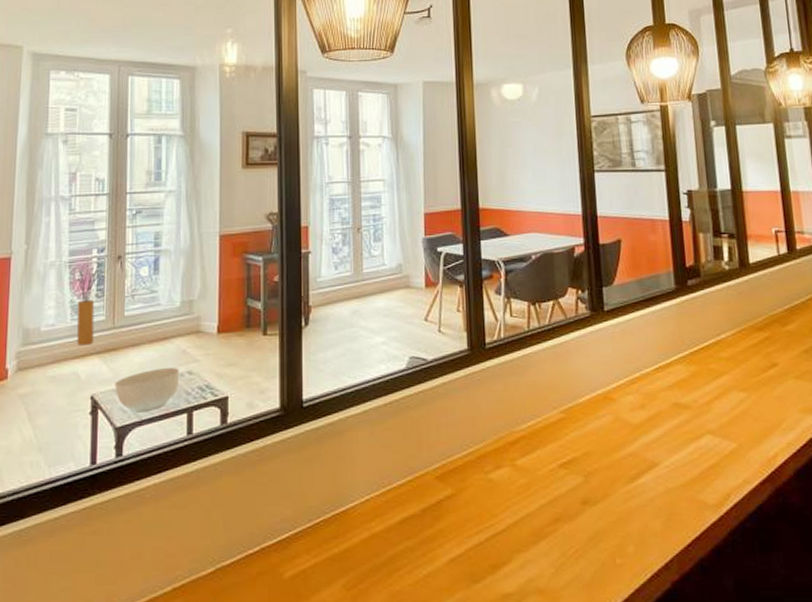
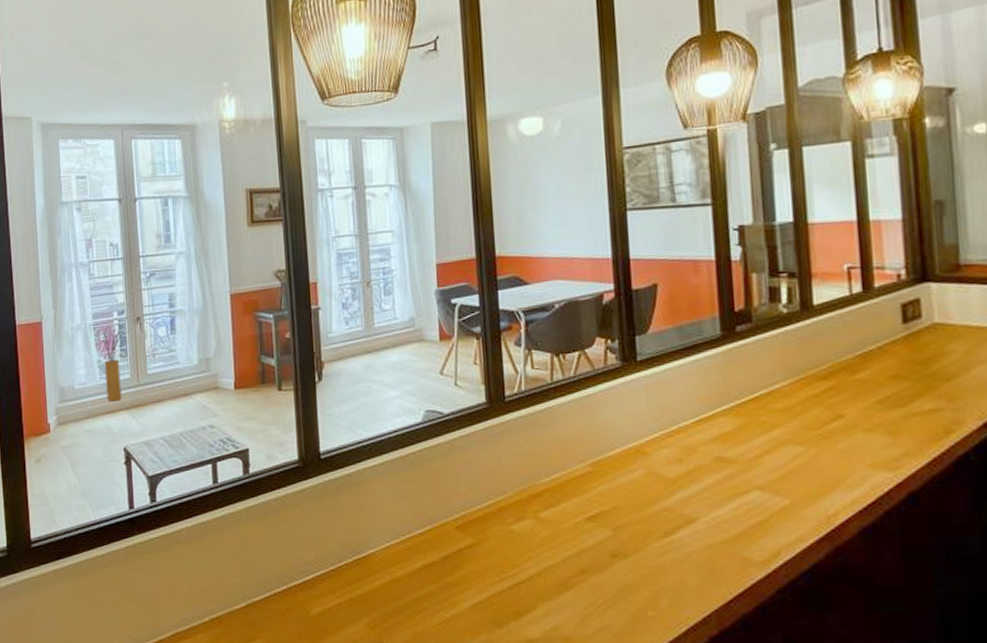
bowl: present [114,368,179,413] -> none [144,422,202,463]

